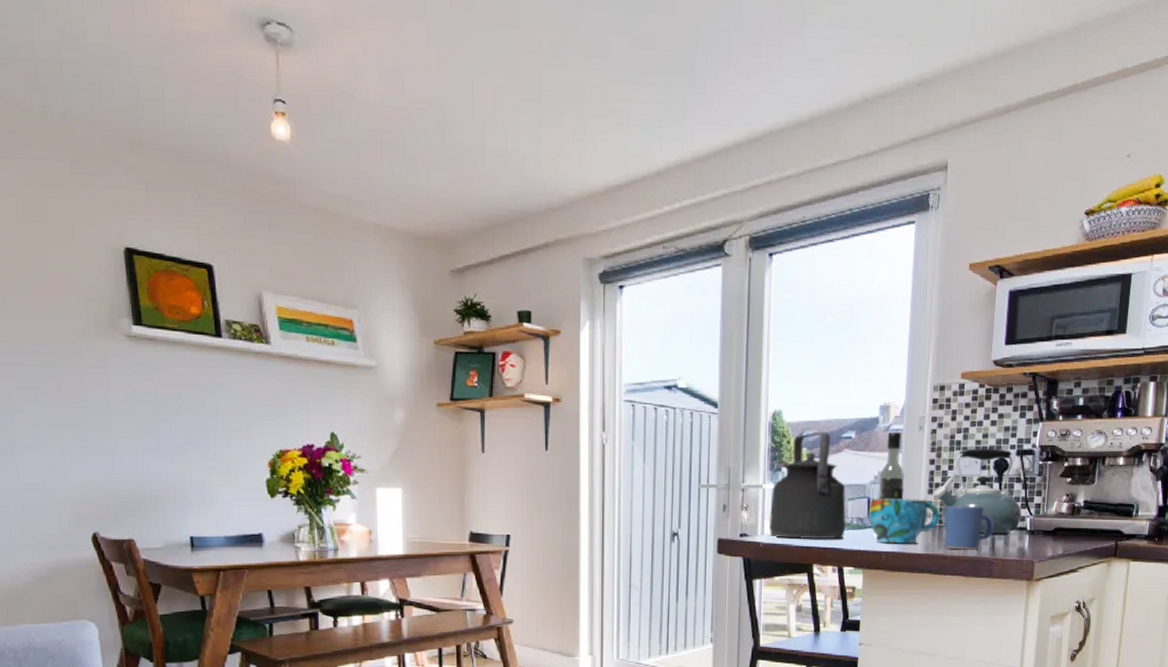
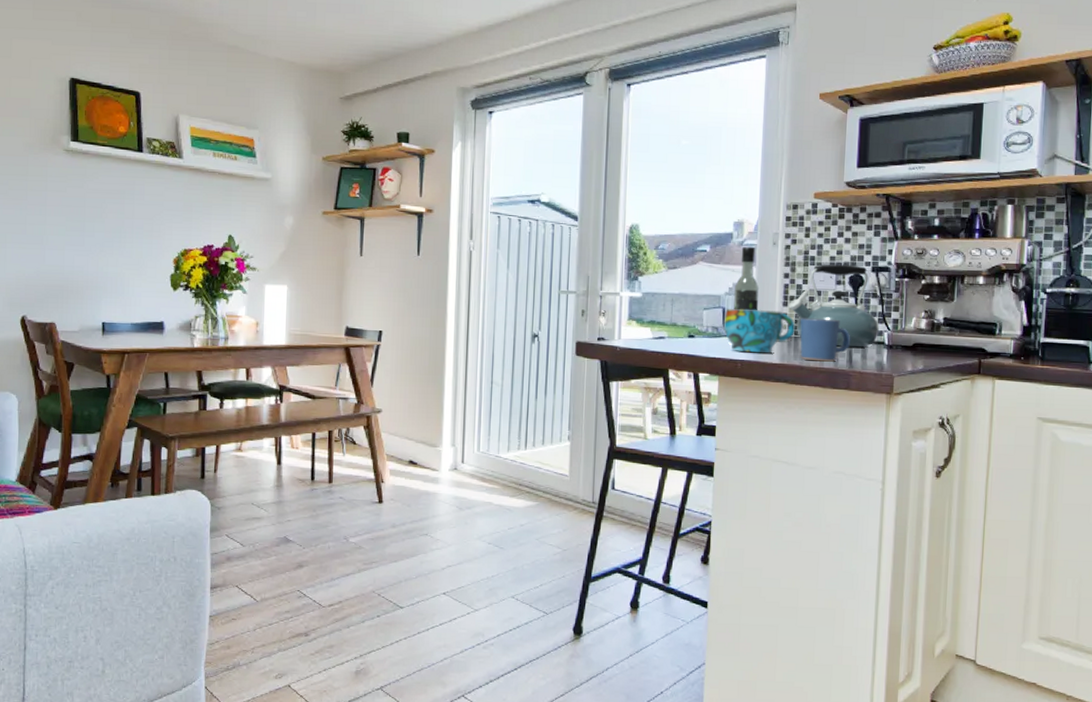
kettle: present [769,431,846,539] -> none [626,244,701,346]

